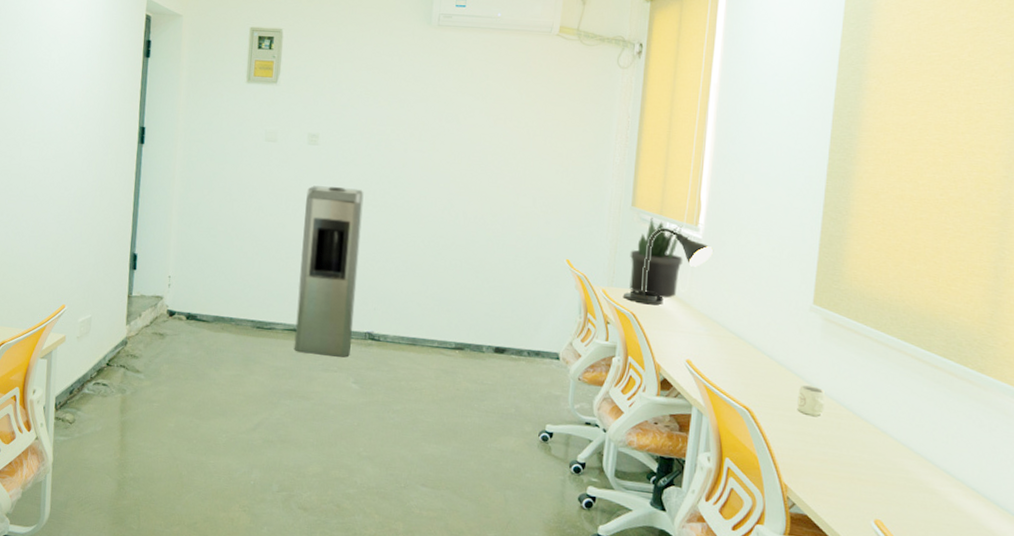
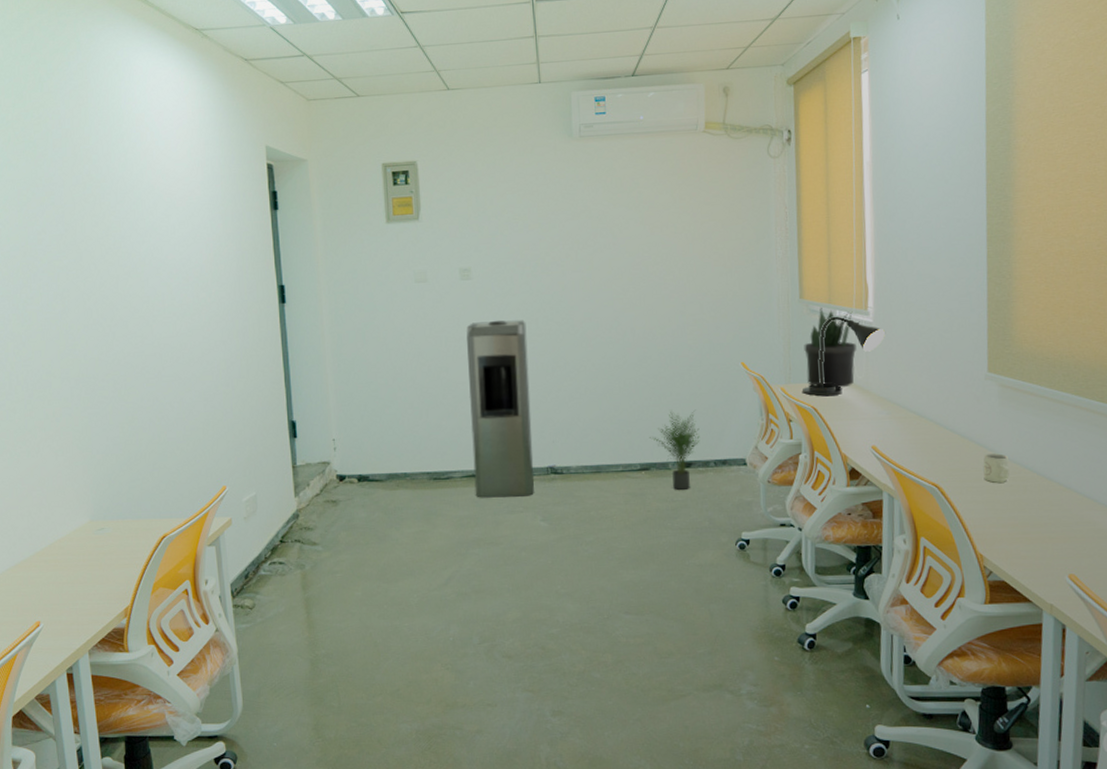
potted plant: none [468,296,517,375] -> present [650,409,700,491]

